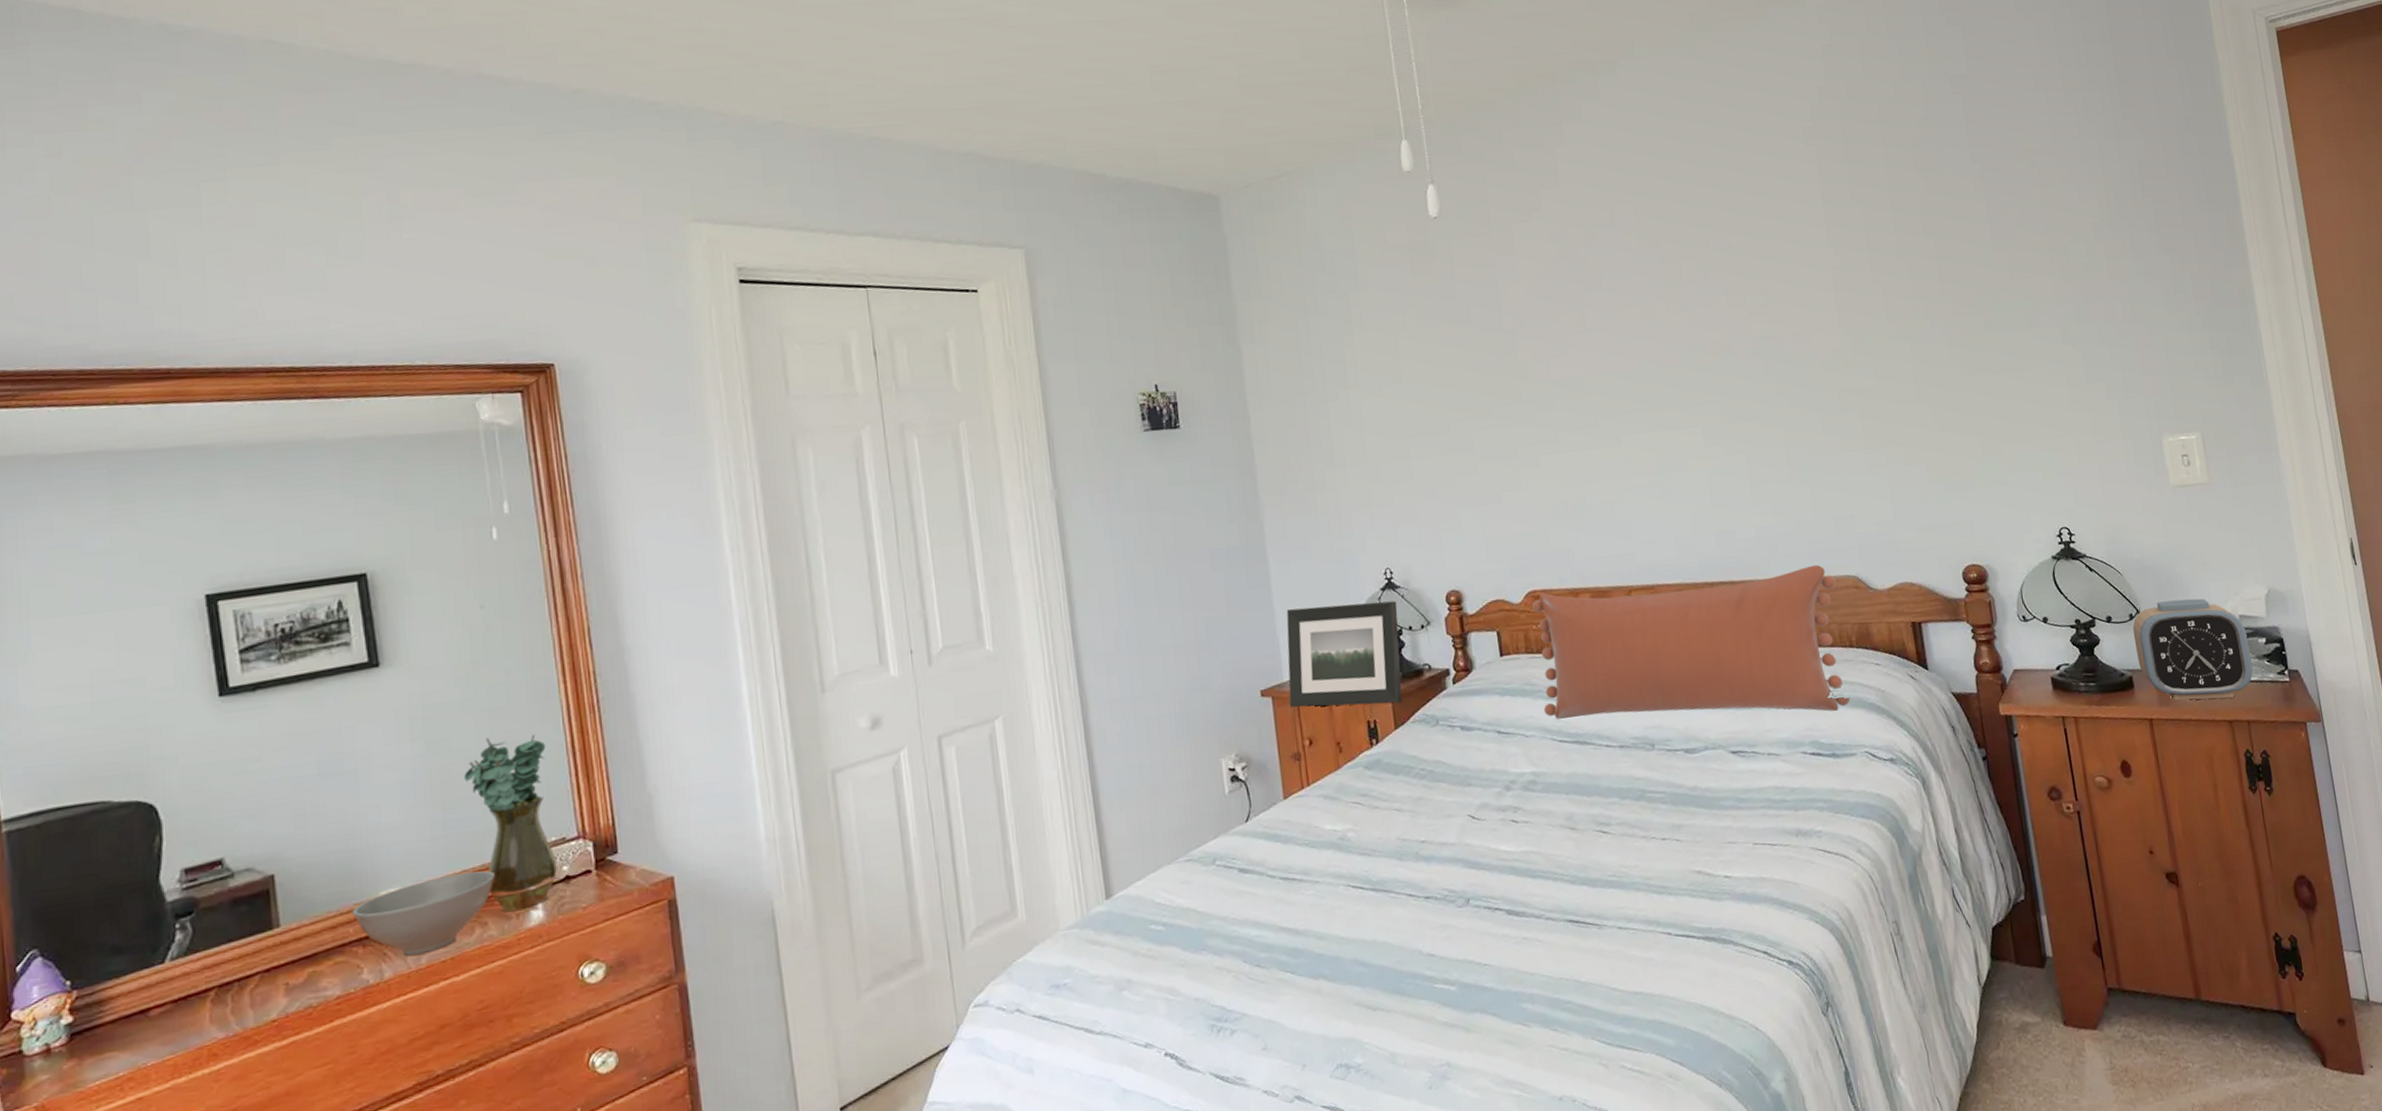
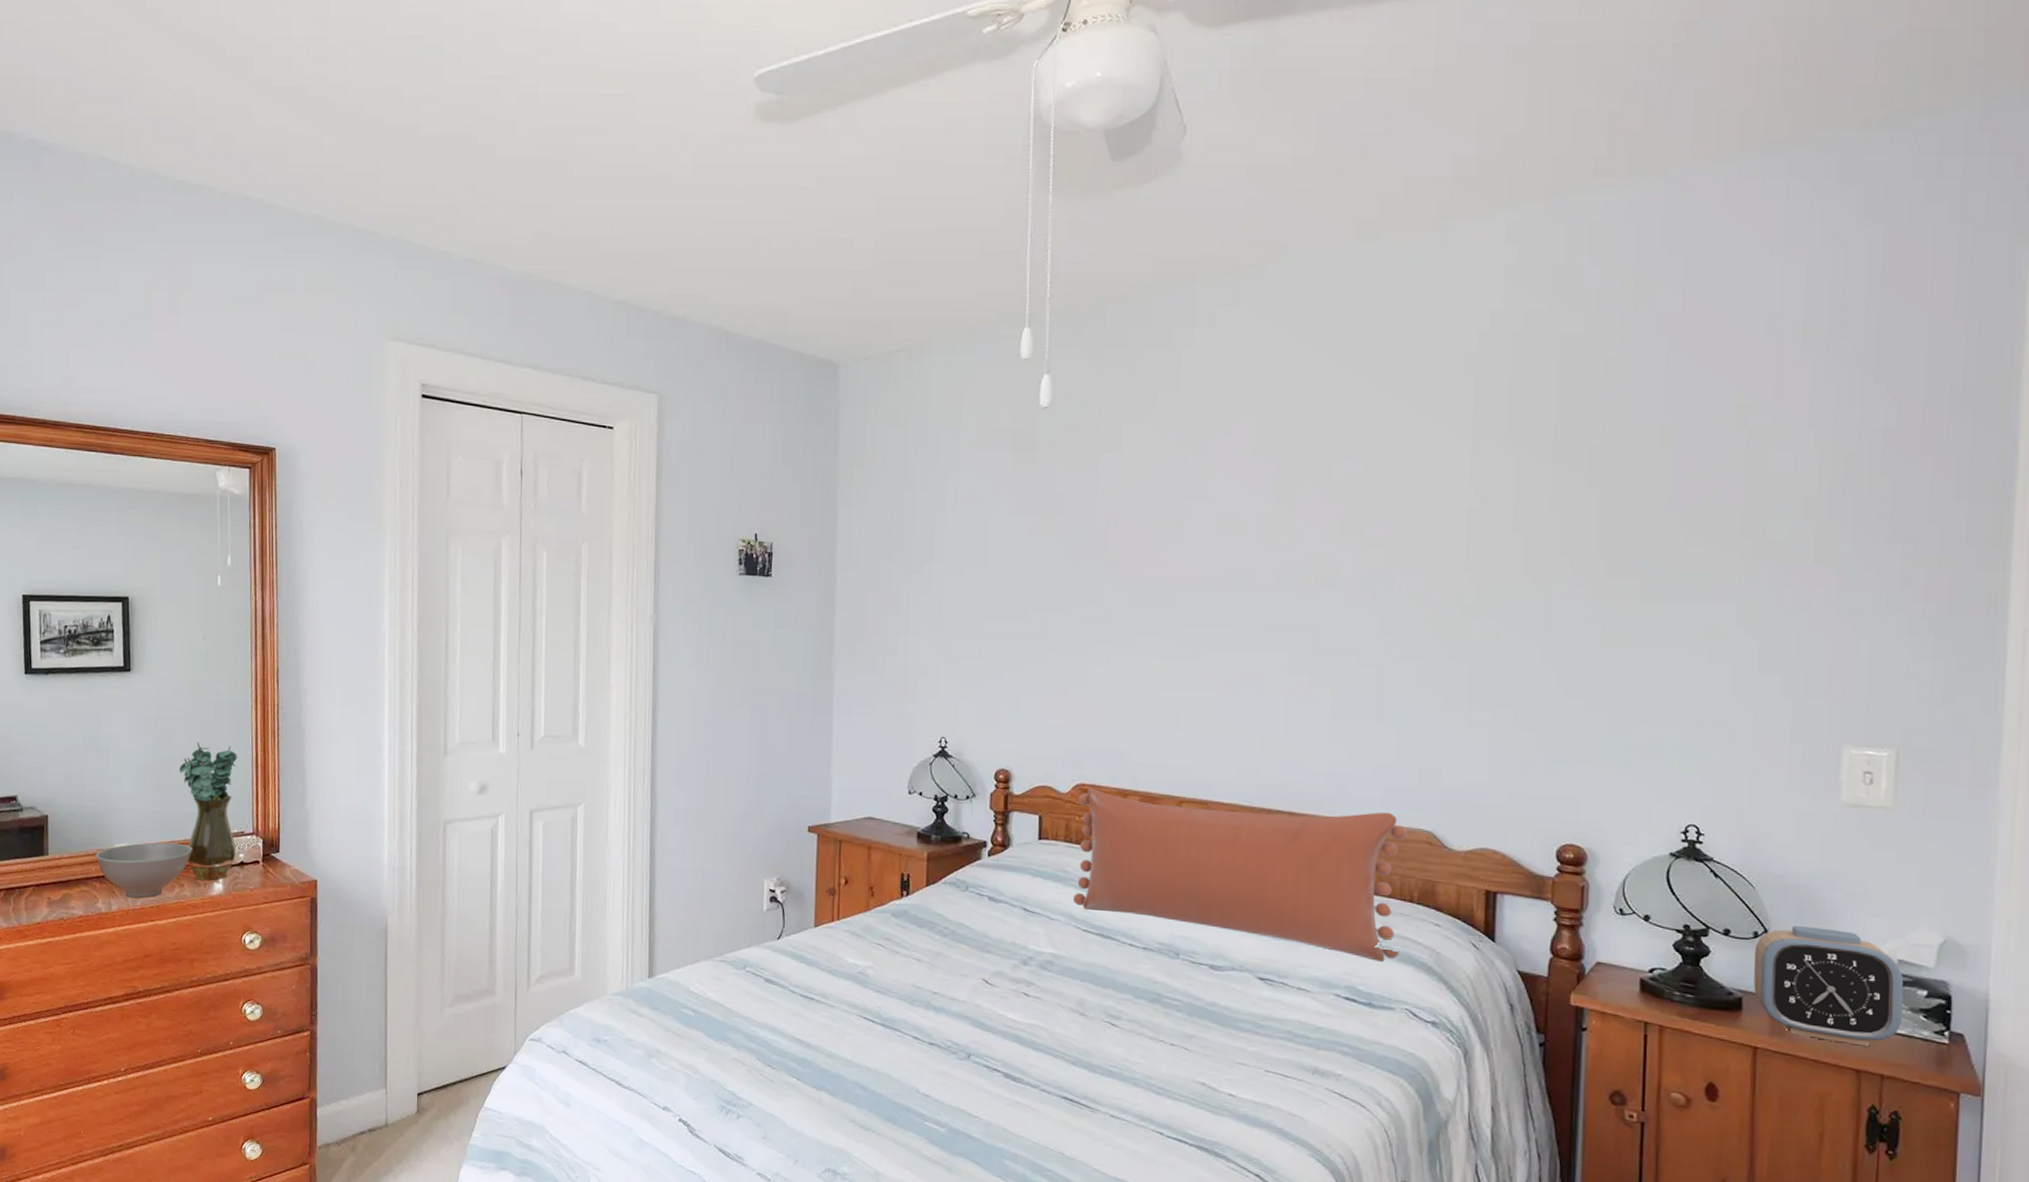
picture frame: present [1286,600,1402,708] -> none [832,757,947,863]

